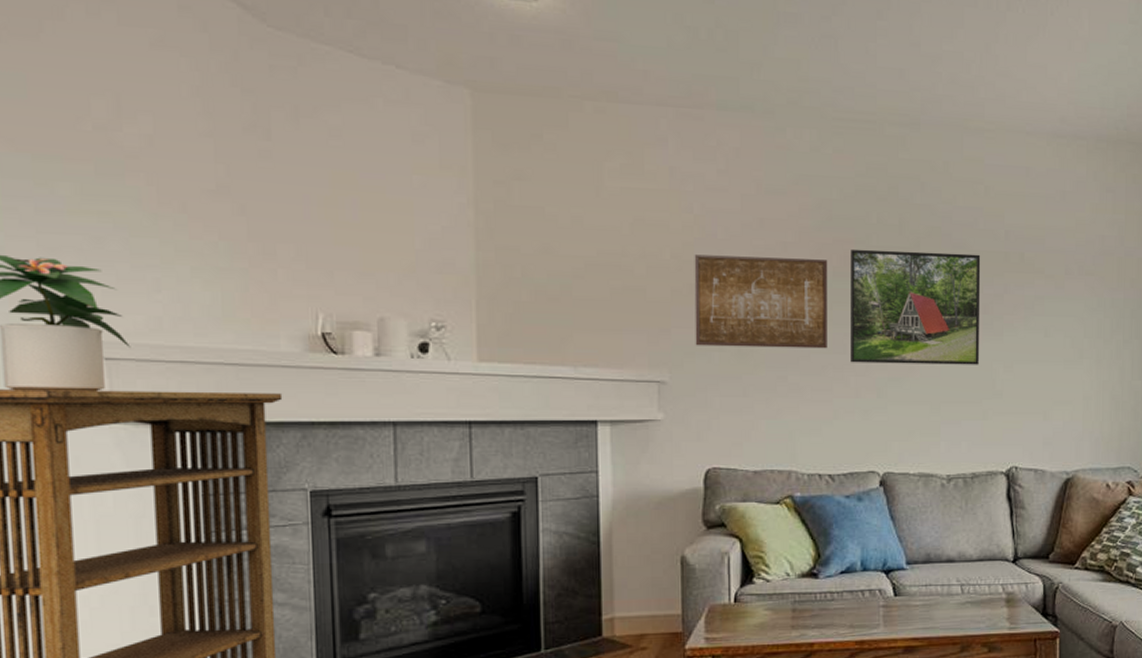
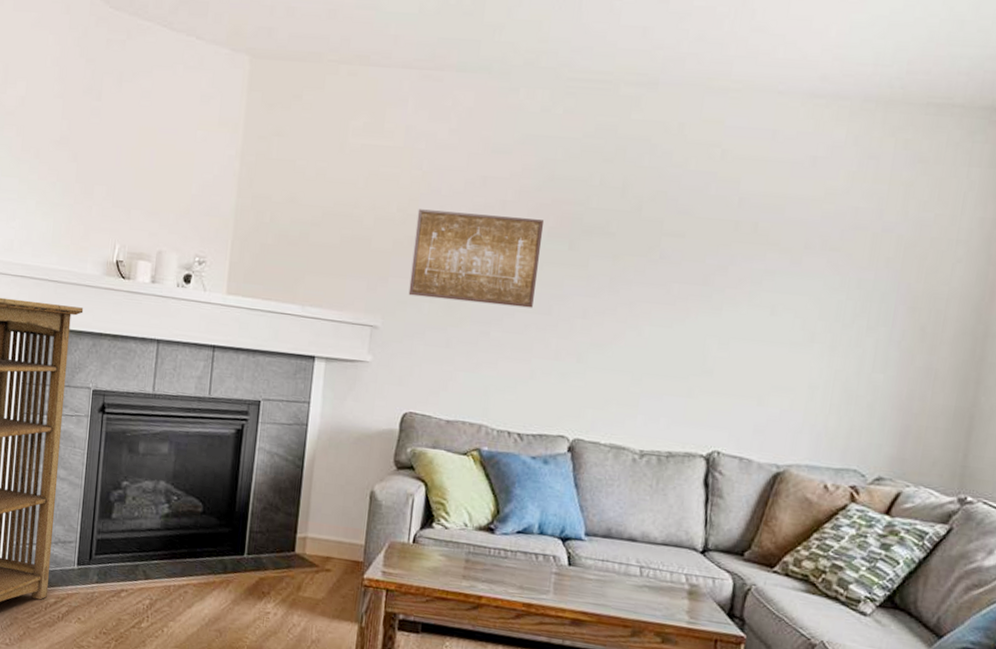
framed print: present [851,249,981,365] -> none [554,210,708,339]

